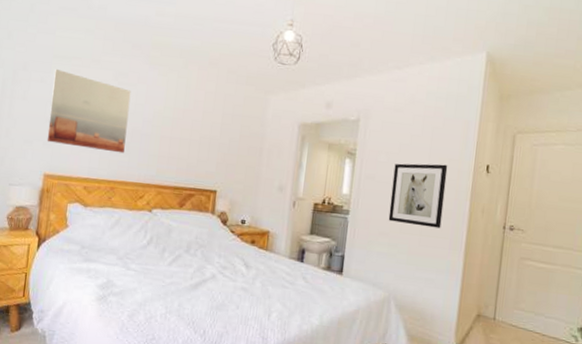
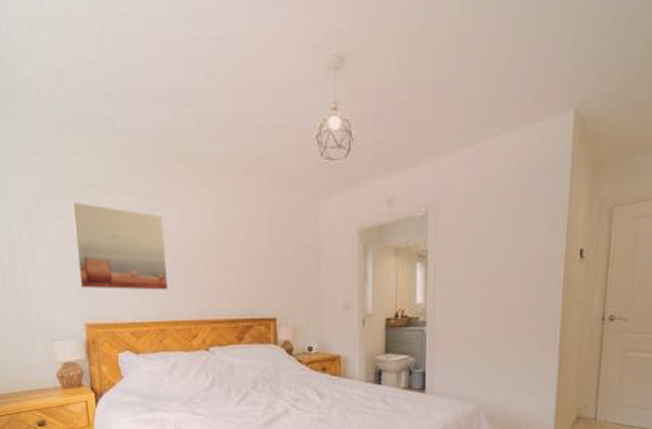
wall art: present [388,163,448,229] -> none [471,255,535,329]

